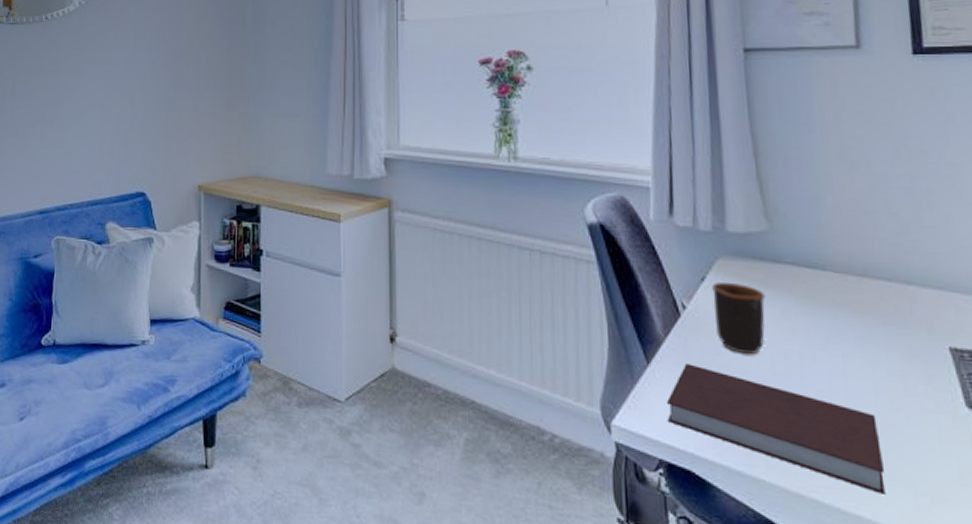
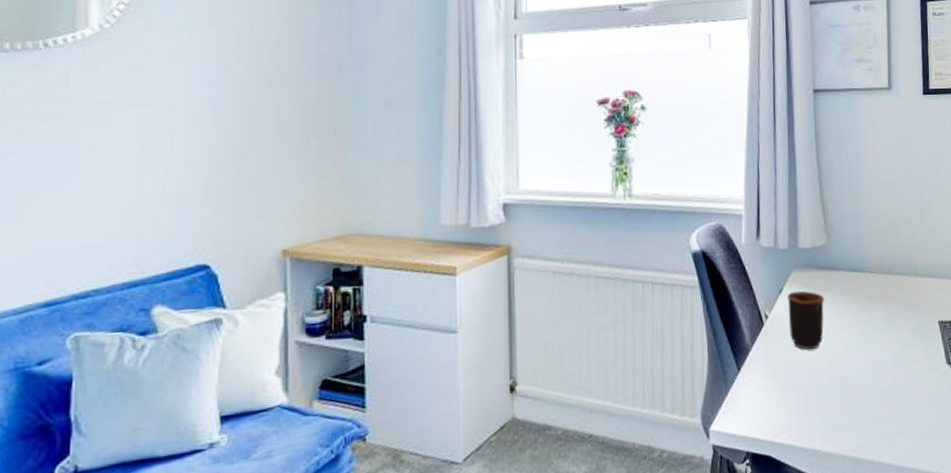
notebook: present [667,363,886,494] -> none [752,365,898,442]

